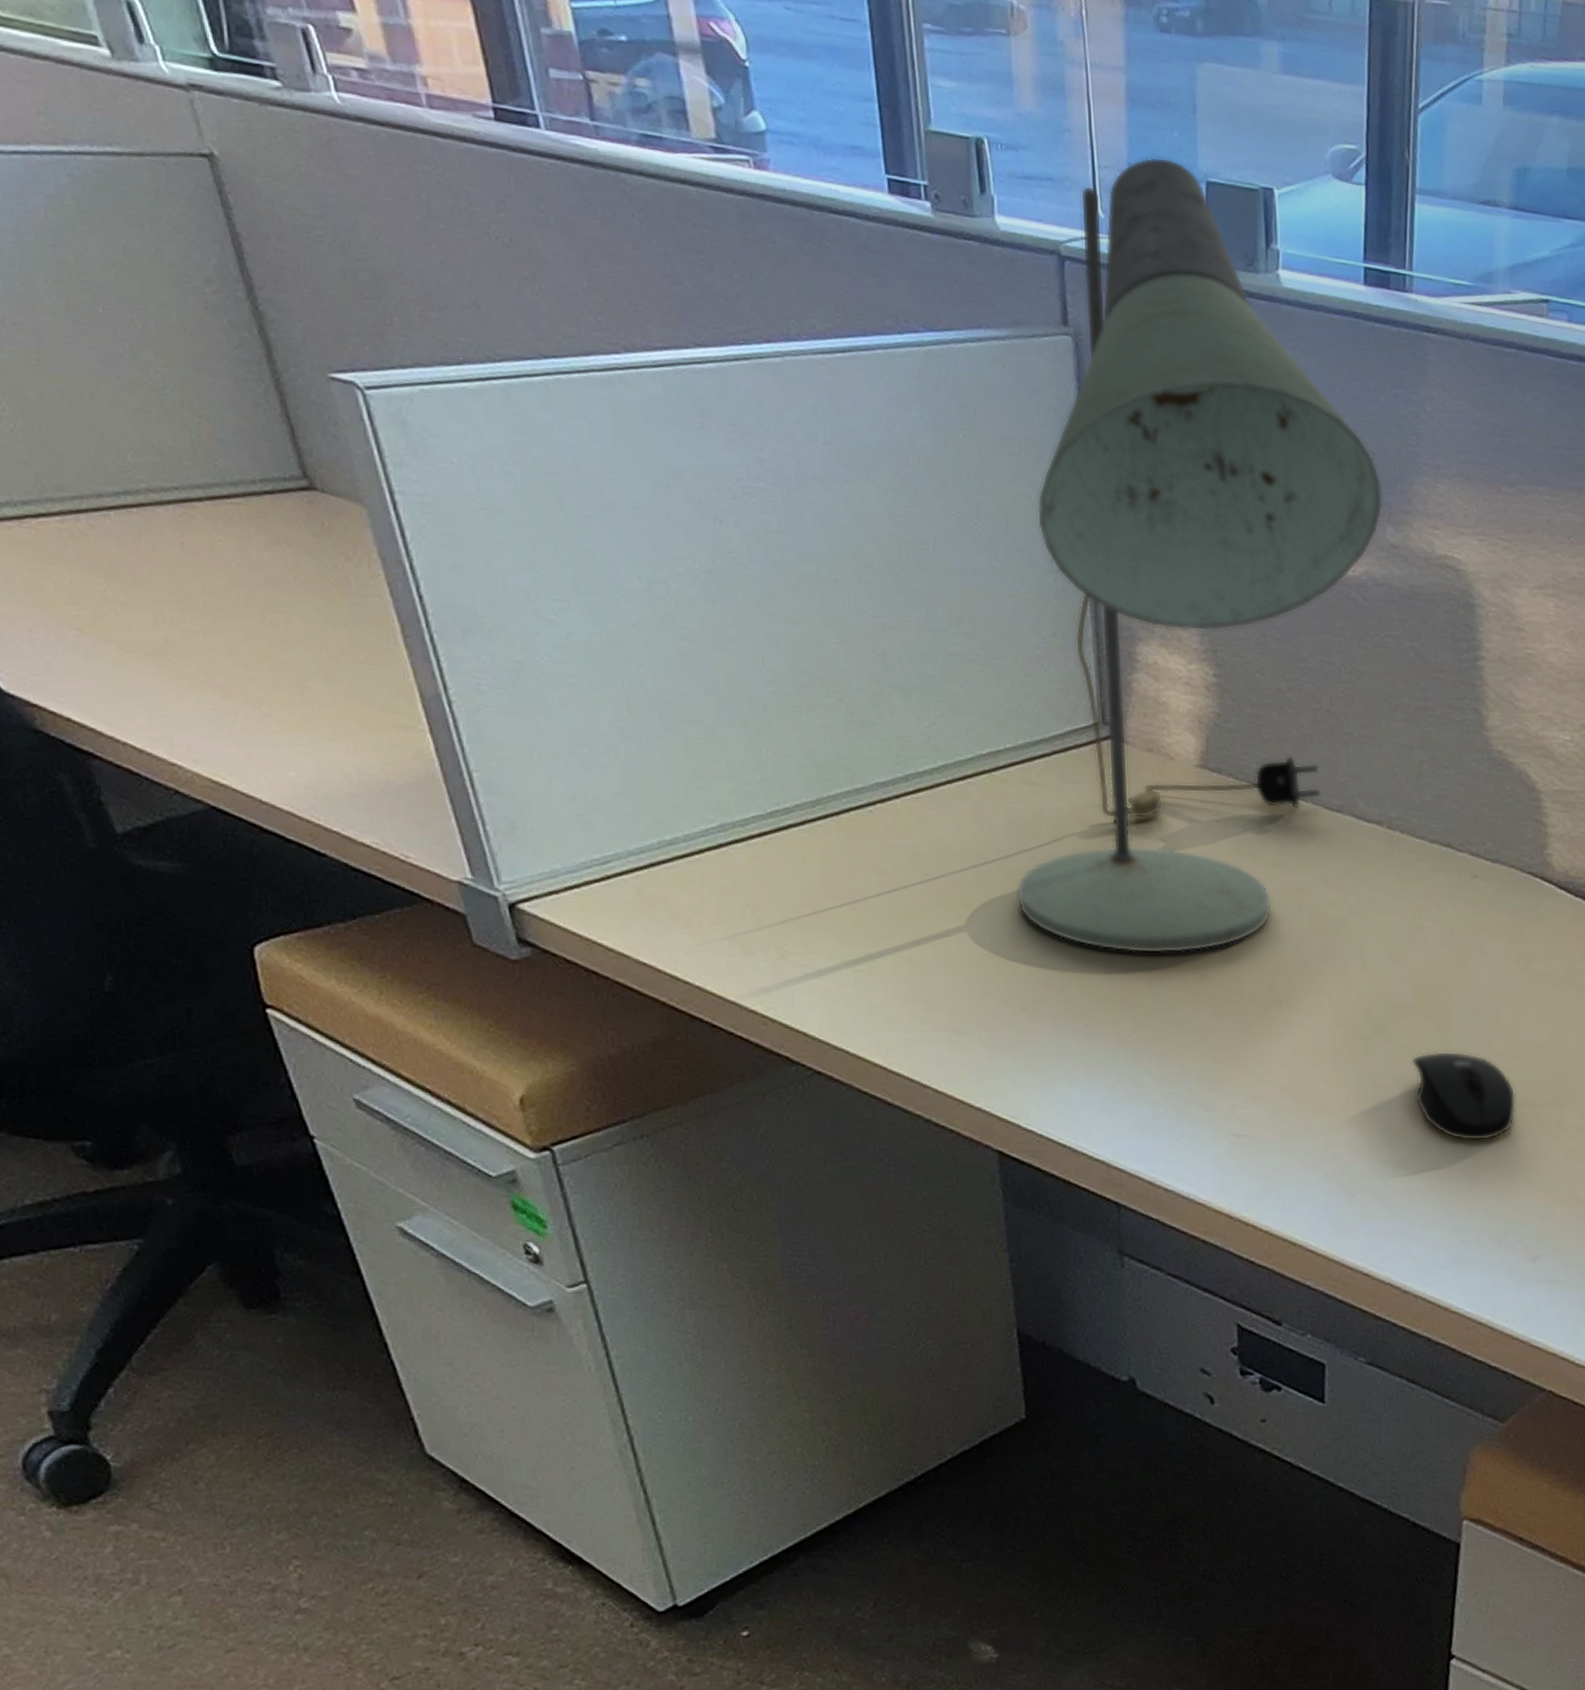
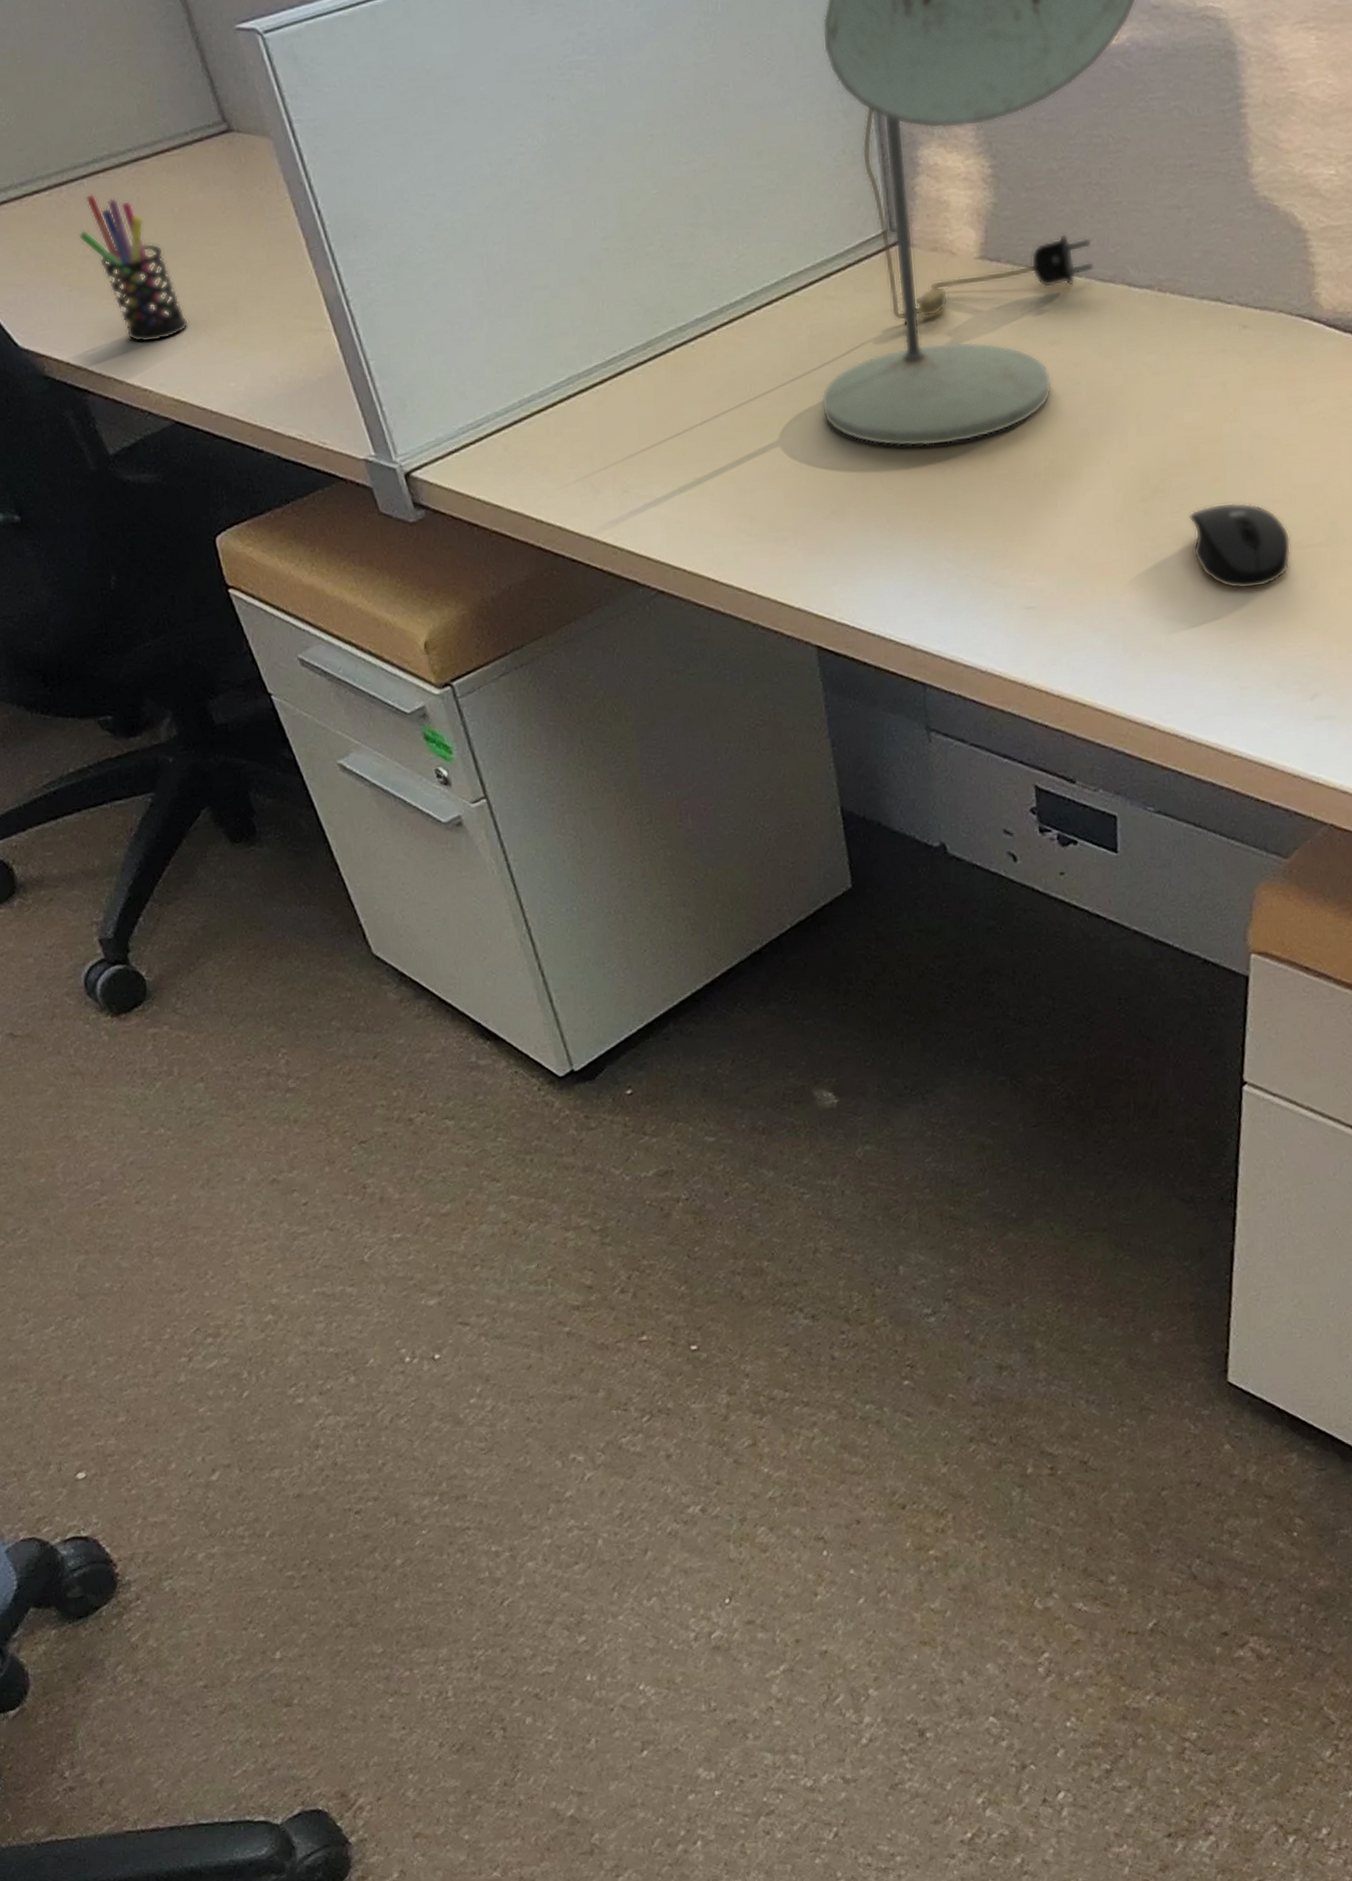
pen holder: none [97,528,239,711] -> present [78,193,189,343]

